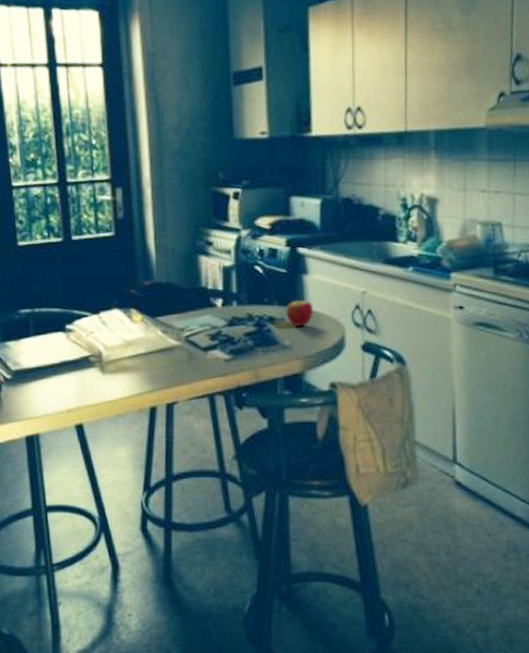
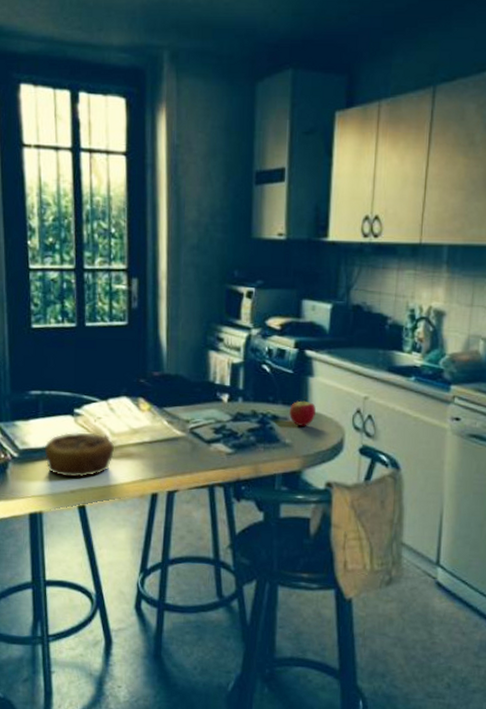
pastry: none [37,348,110,396] -> present [44,432,115,478]

